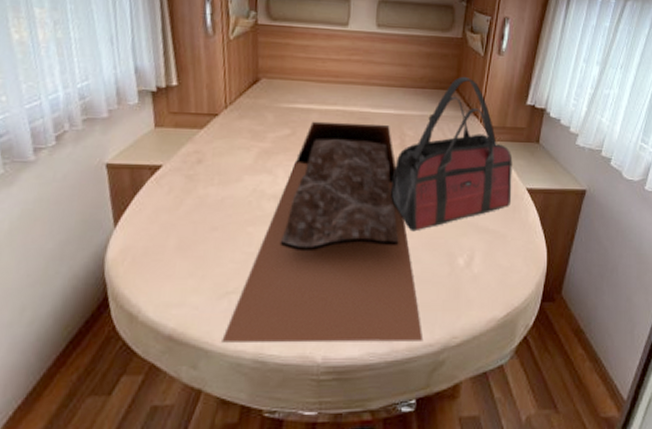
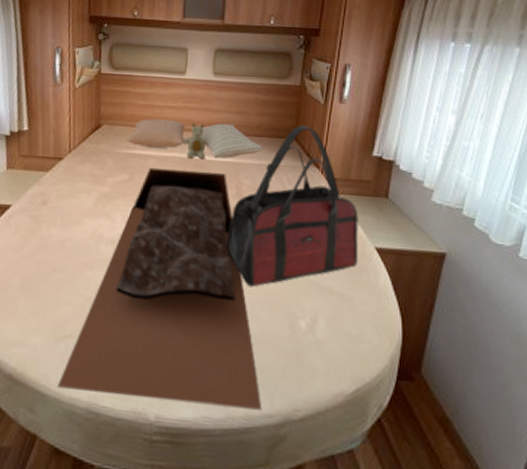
pillow: none [287,71,348,102] -> present [126,118,185,148]
stuffed bear: none [346,75,372,112] -> present [183,123,208,159]
pillow: none [364,75,426,111] -> present [200,123,264,159]

